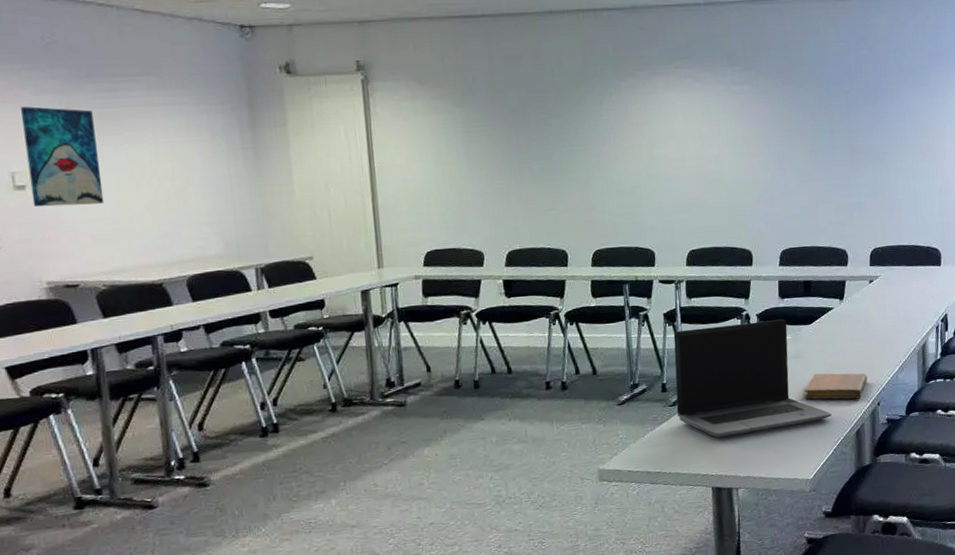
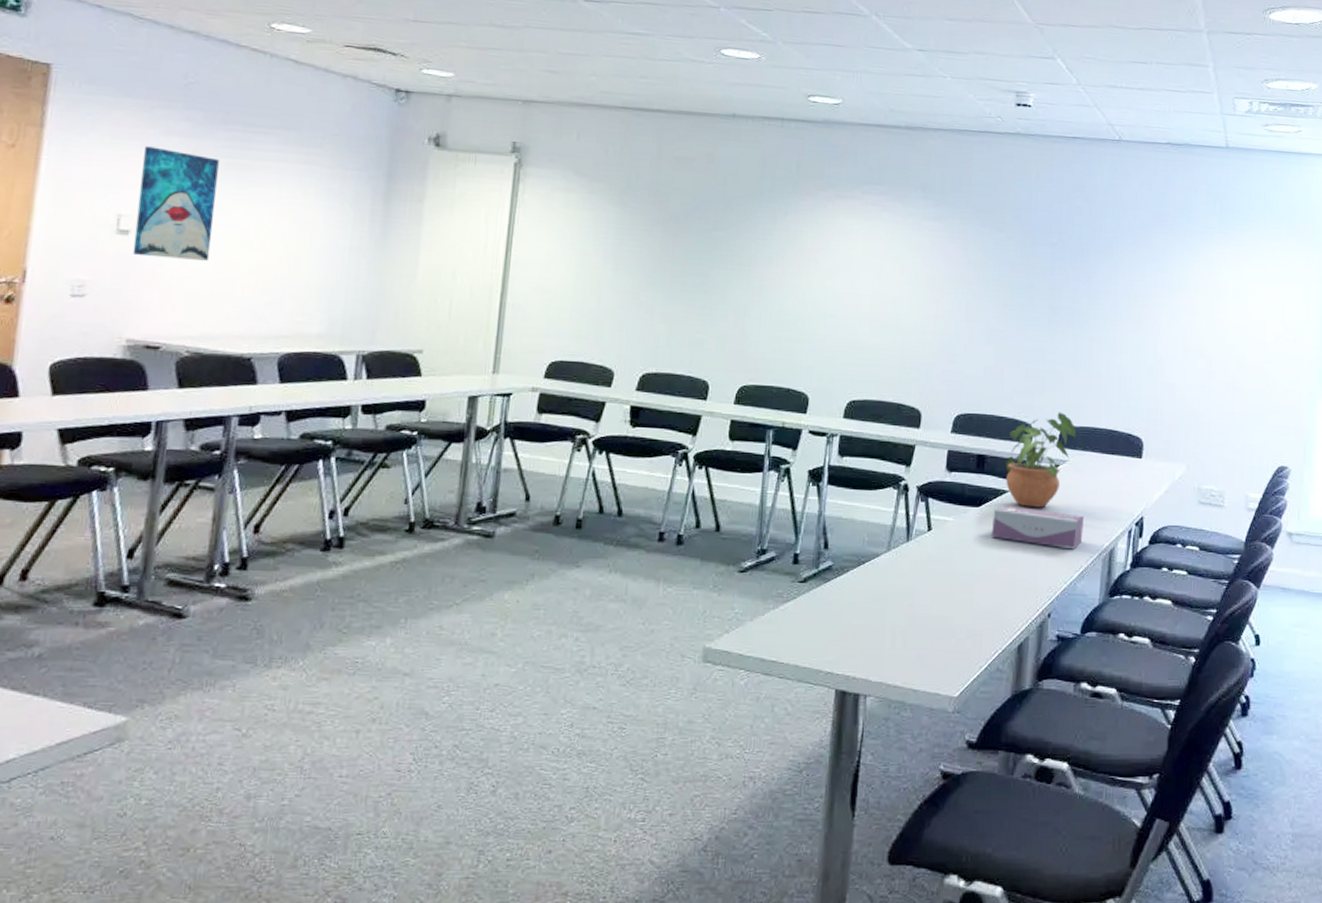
laptop computer: present [673,319,832,438] -> none [806,493,991,629]
notebook: present [804,373,868,400] -> none [960,567,1040,606]
tissue box: none [822,319,899,349] -> present [992,505,1084,550]
potted plant: none [828,236,885,319] -> present [1005,412,1077,508]

